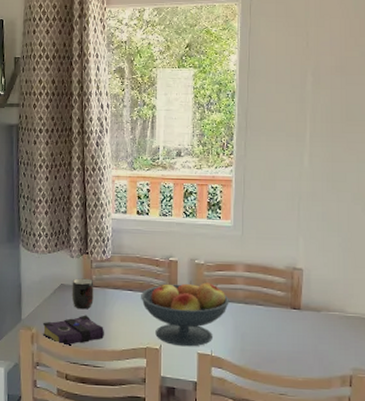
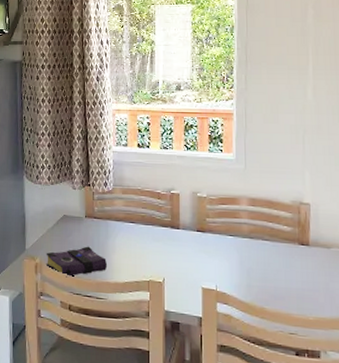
mug: present [71,278,94,310] -> none [74,209,96,241]
fruit bowl: present [141,281,229,347] -> none [143,214,233,281]

